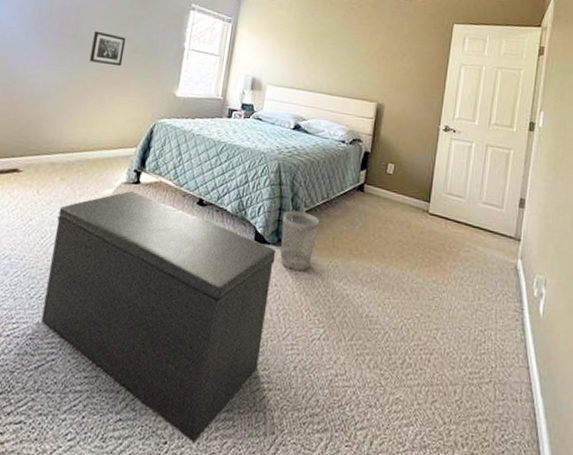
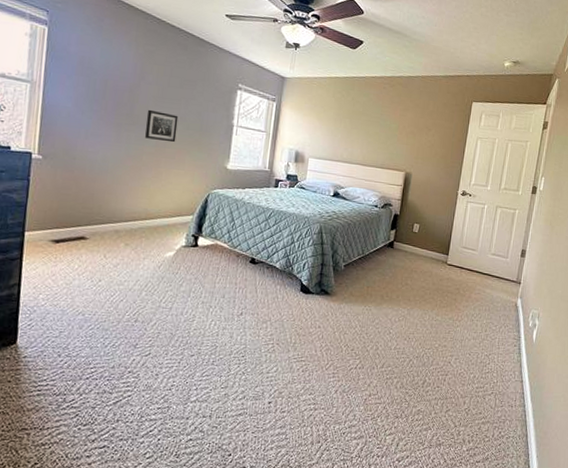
bench: present [41,191,276,444] -> none [116,253,319,454]
wastebasket: present [279,210,320,271] -> none [322,265,356,314]

